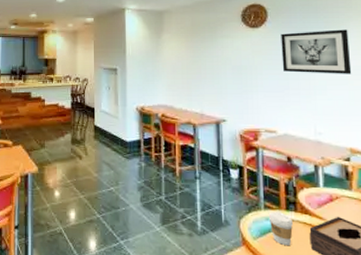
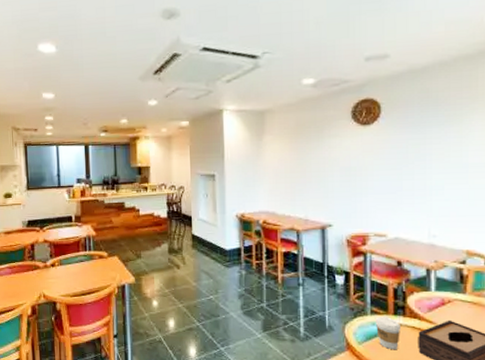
wall art: present [281,29,352,74] -> none [395,123,473,173]

